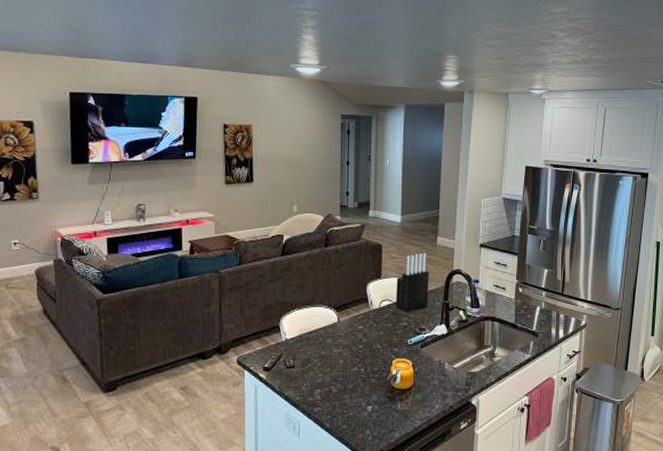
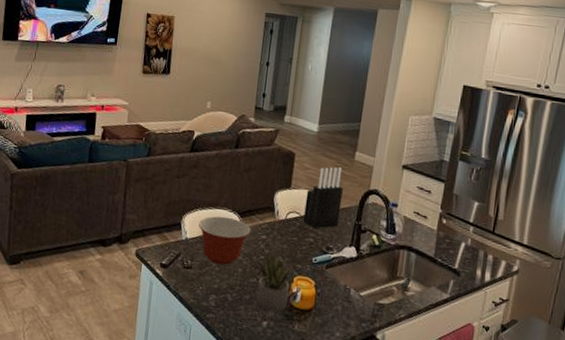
mixing bowl: none [296,313,348,359] -> present [198,216,251,265]
succulent plant: none [357,343,390,396] -> present [255,255,292,312]

